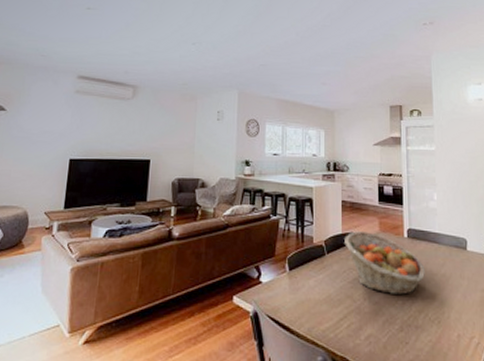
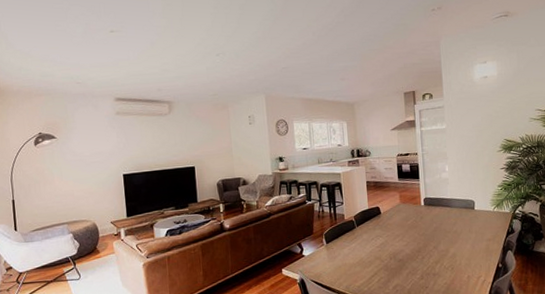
fruit basket: present [344,231,425,295] -> none [371,205,440,252]

